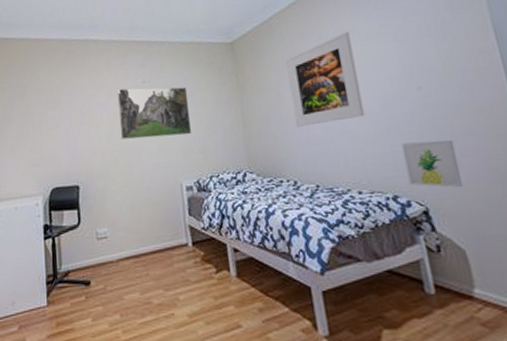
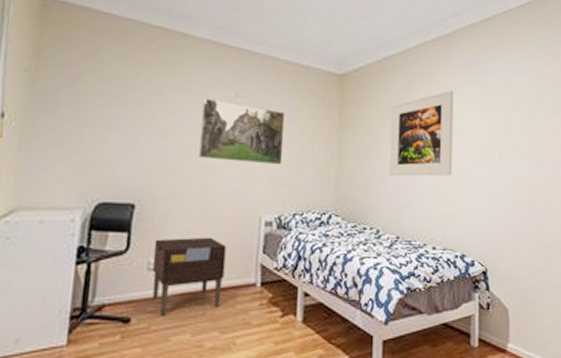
nightstand: none [98,206,160,277] -> present [152,237,227,315]
wall art: present [401,140,464,188] -> none [476,207,518,254]

